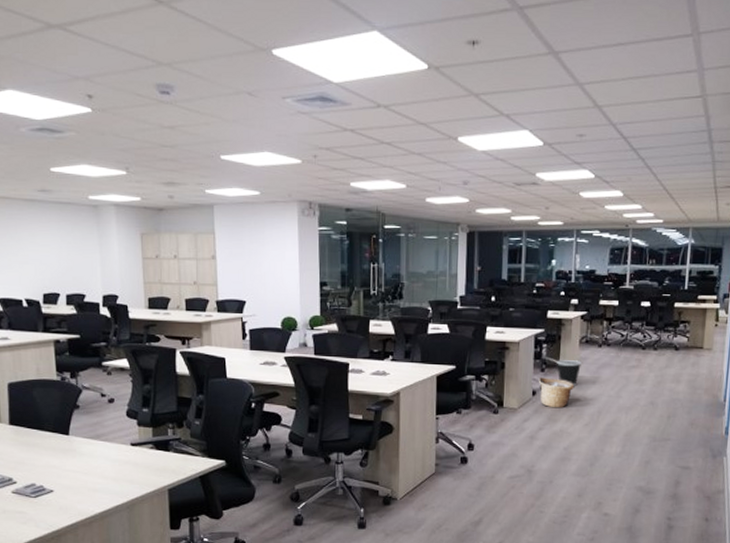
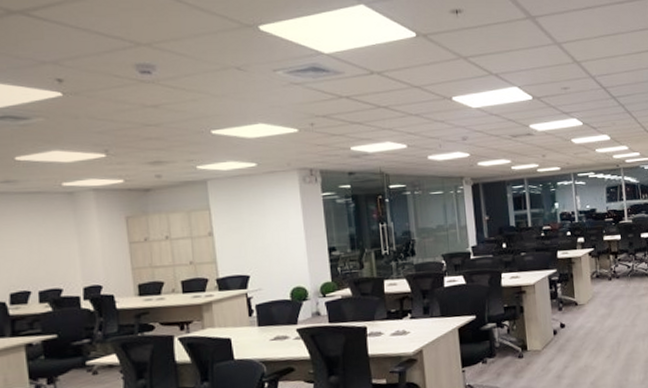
basket: present [538,377,575,408] -> none [557,315,593,345]
wastebasket: present [556,360,581,387] -> none [571,295,596,322]

